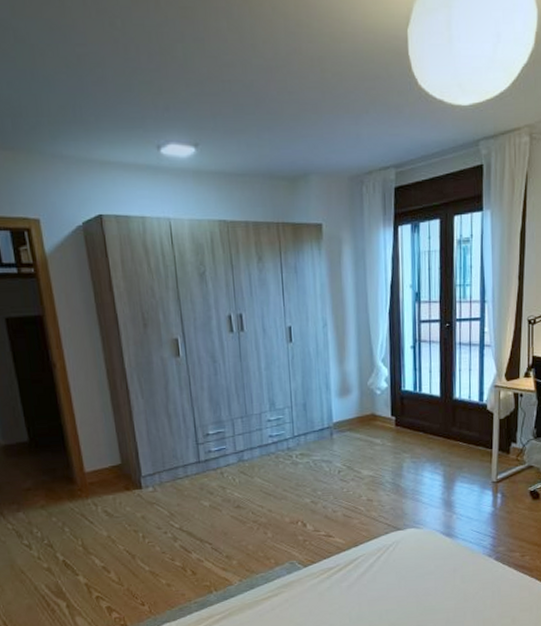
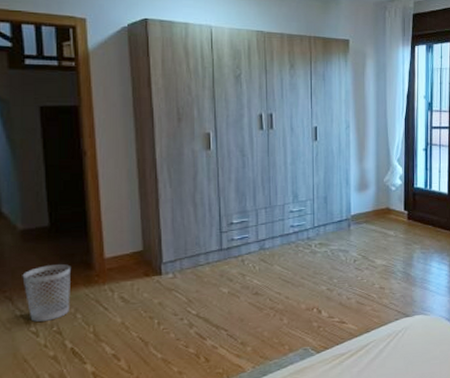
wastebasket: none [9,479,57,535] -> present [22,264,70,322]

